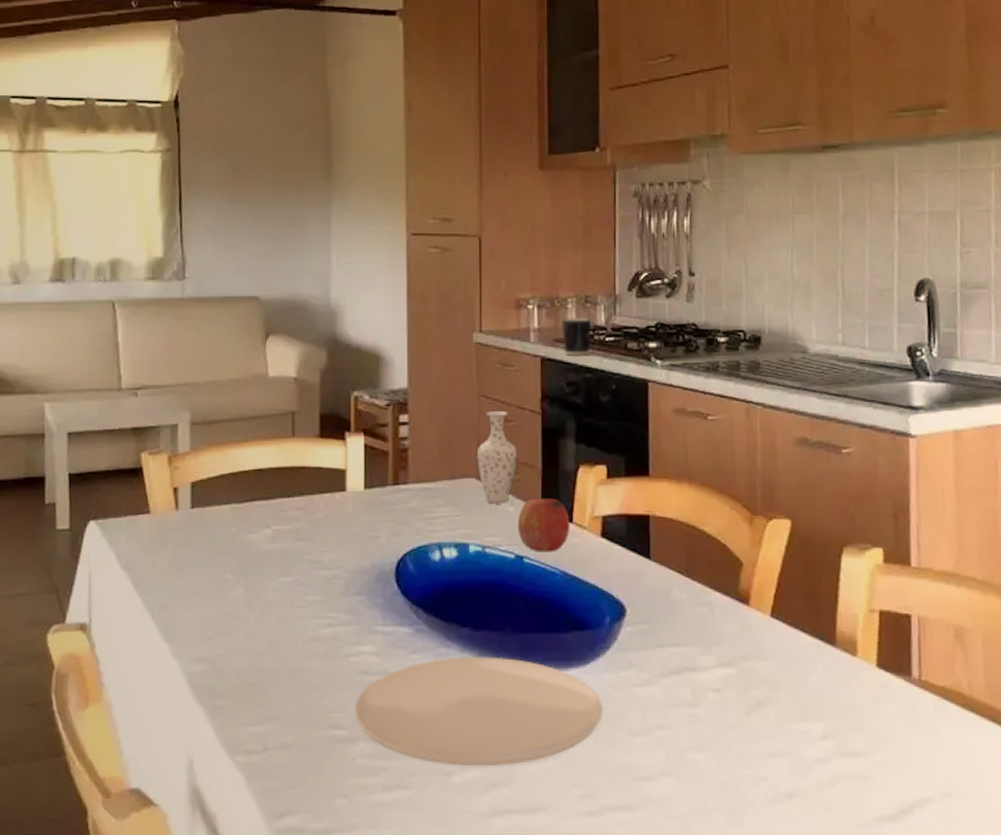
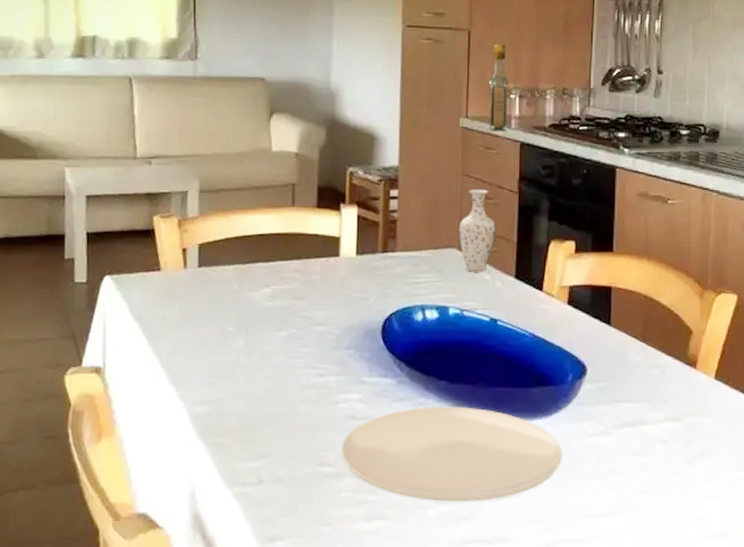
bottle: none [503,250,526,345] -> present [488,44,510,130]
fruit: present [517,498,570,552] -> none [493,268,540,317]
mug: present [561,318,601,356] -> none [540,108,576,142]

